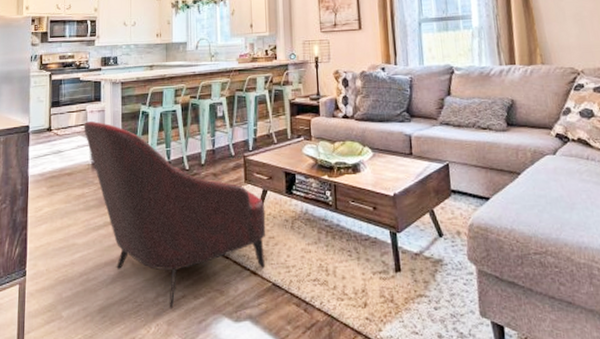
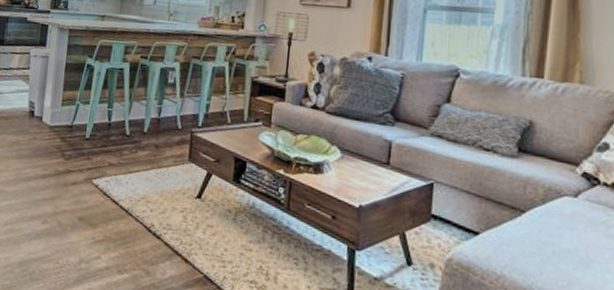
armchair: present [84,121,266,310] -> none [25,66,208,279]

